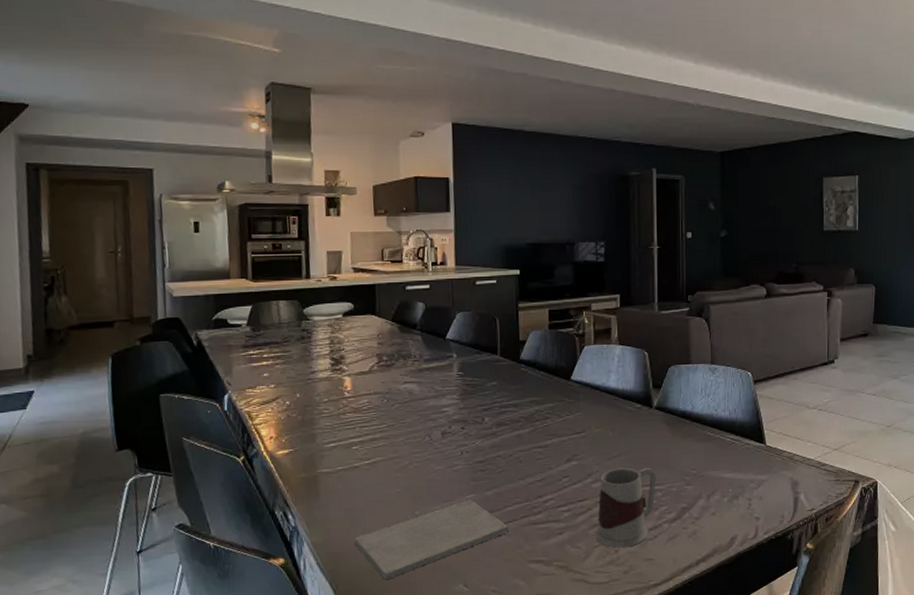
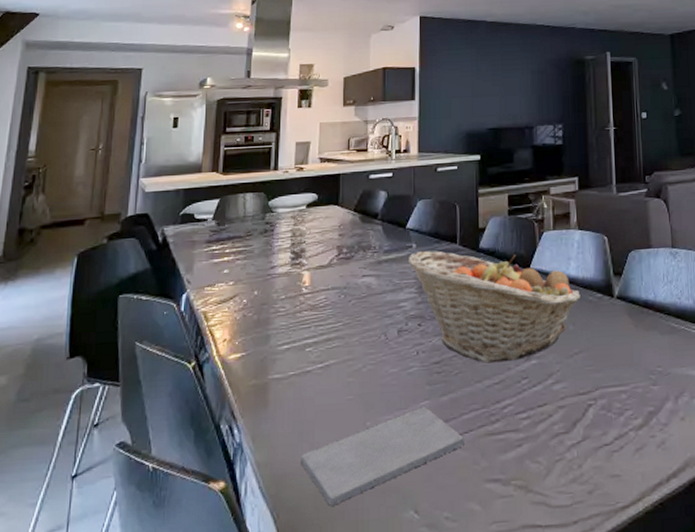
fruit basket: none [450,361,620,463] -> present [409,251,580,363]
mug: present [595,468,656,548] -> none [557,366,620,462]

